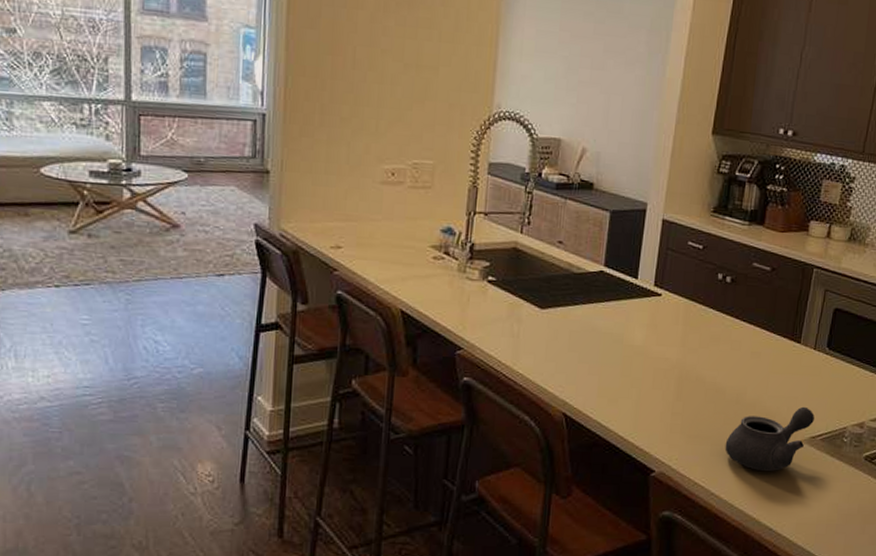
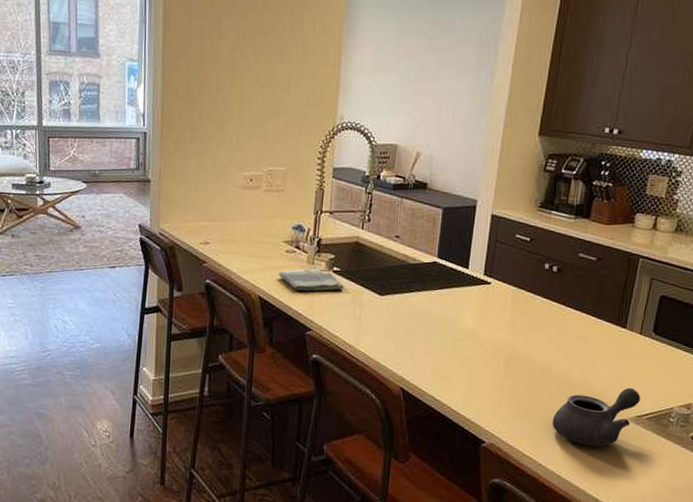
dish towel: none [424,277,500,304] -> present [279,268,344,291]

